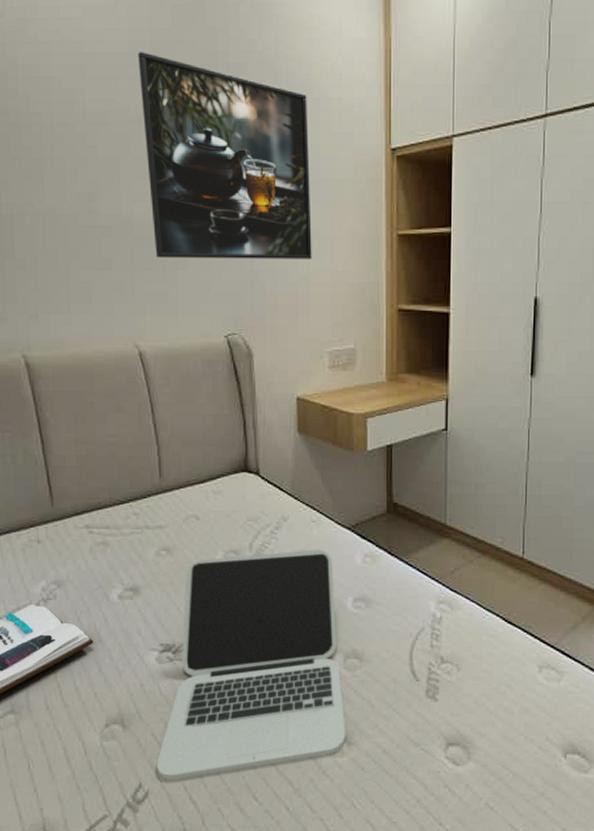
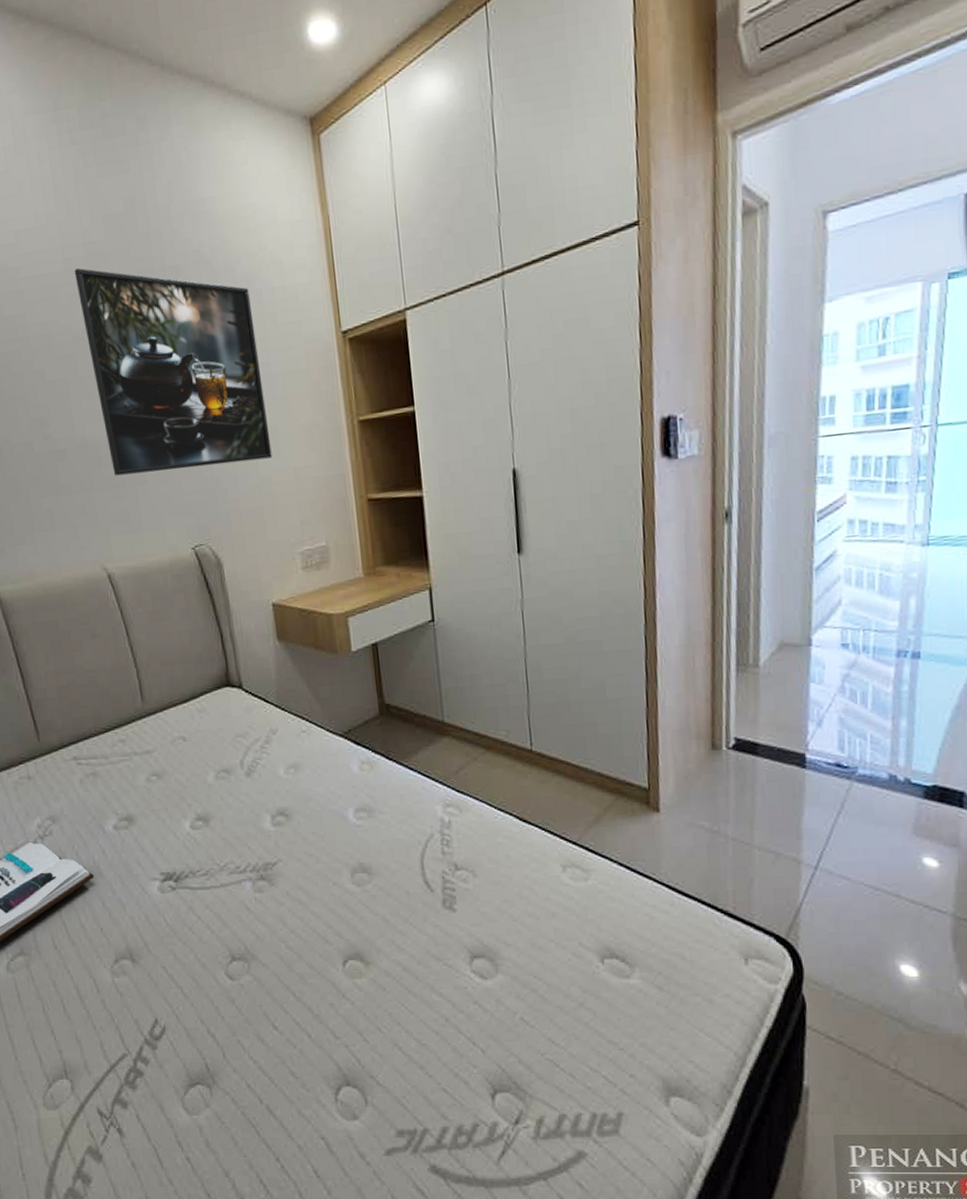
laptop: present [156,549,346,780] -> none [170,760,363,1013]

